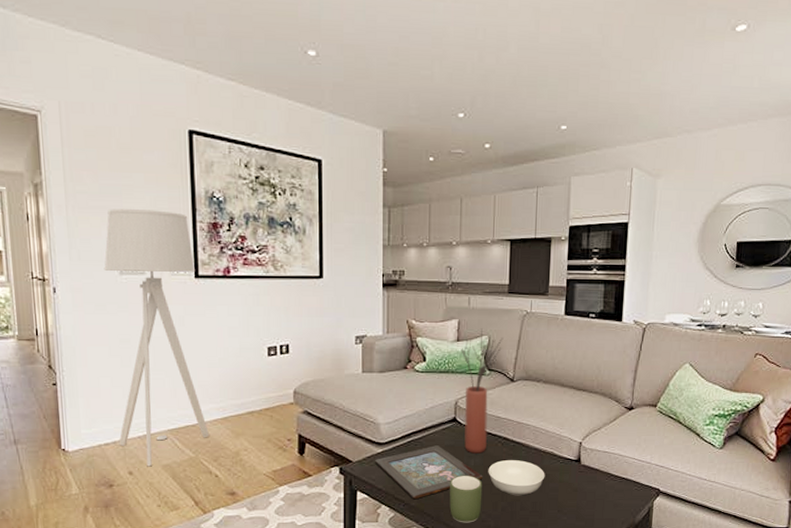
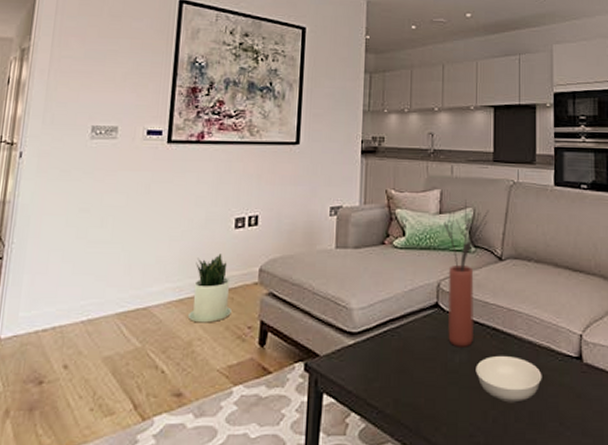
floor lamp: present [104,209,209,467] -> none [58,73,169,359]
planter: none [233,378,272,437] -> present [187,253,232,323]
decorative tray: present [375,445,483,500] -> none [345,337,470,406]
mug: present [449,475,483,523] -> none [430,374,470,438]

